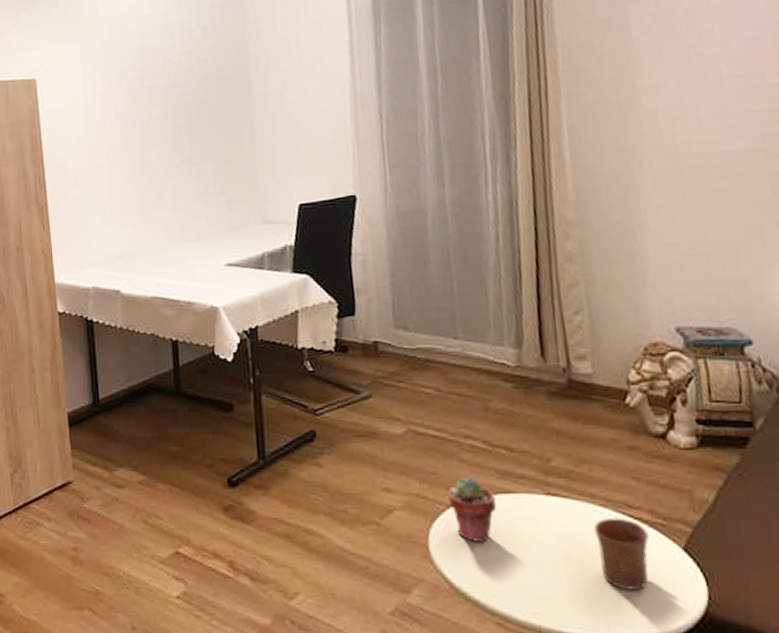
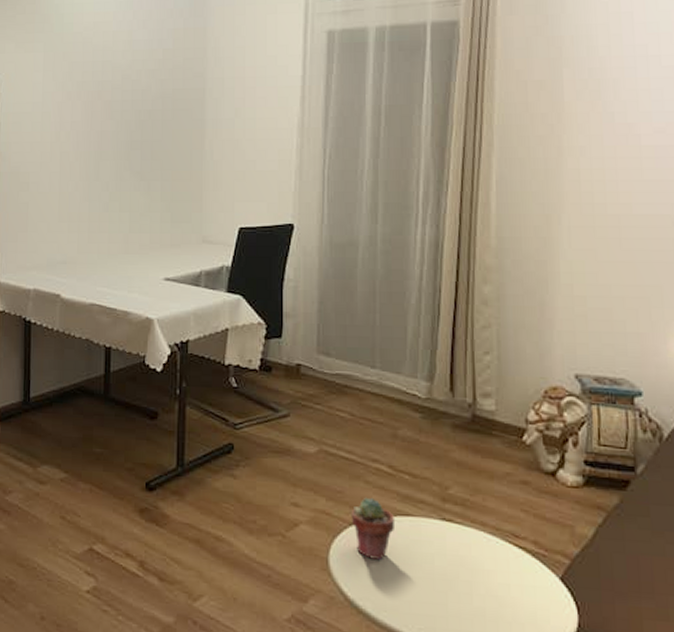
mug: present [593,517,649,590] -> none [481,545,530,614]

